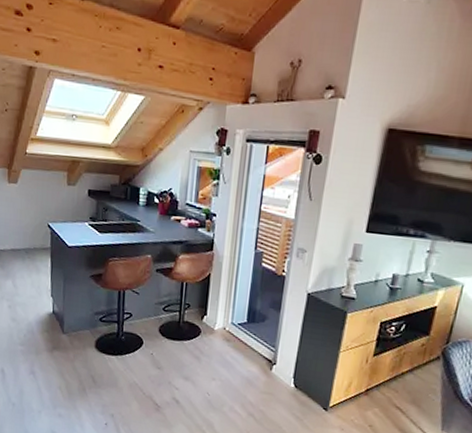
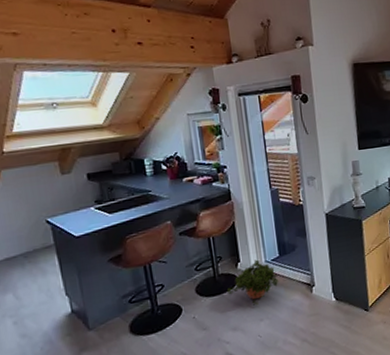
potted plant: none [187,318,240,363] -> present [226,259,279,306]

